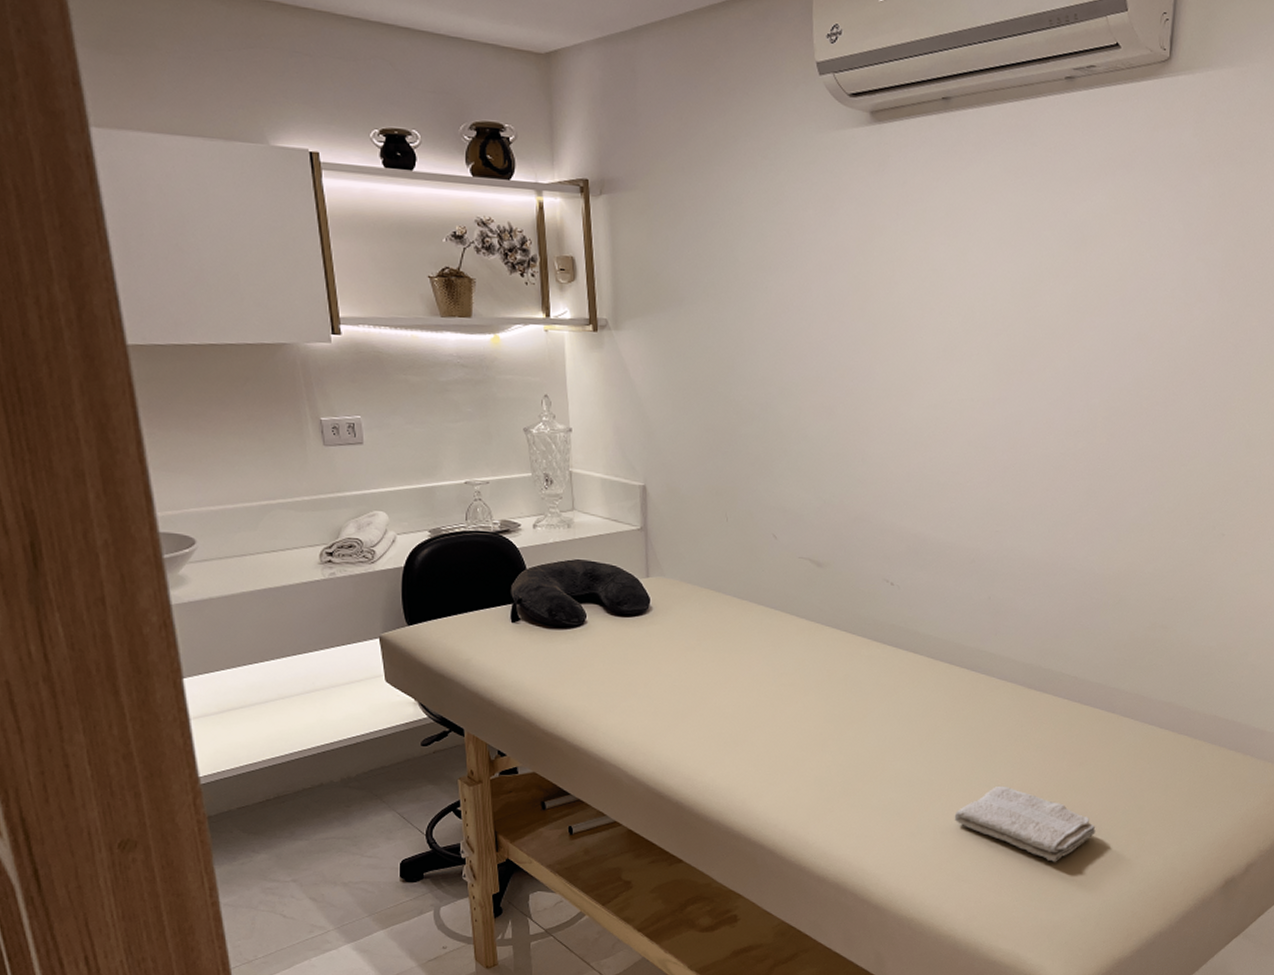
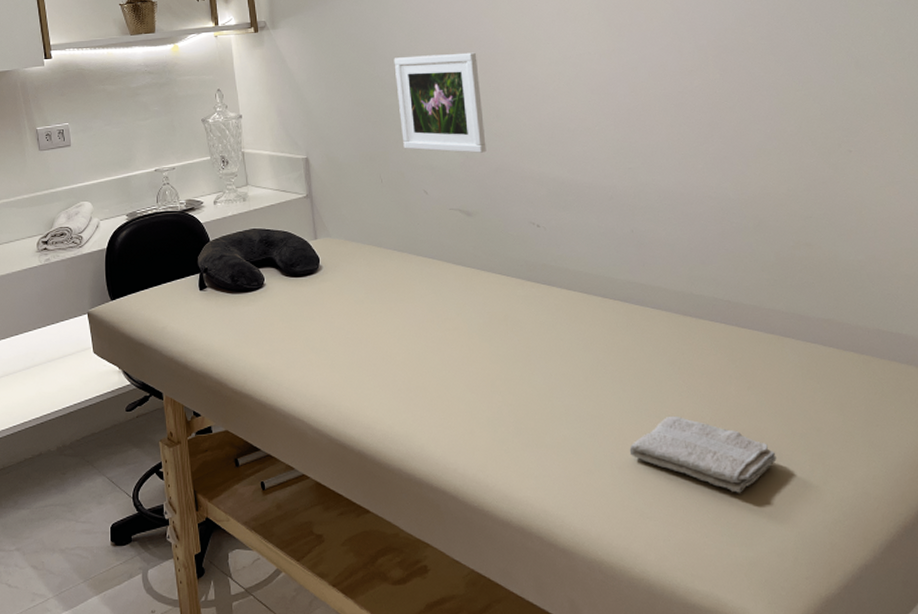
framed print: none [753,380,849,499] -> present [394,52,487,153]

